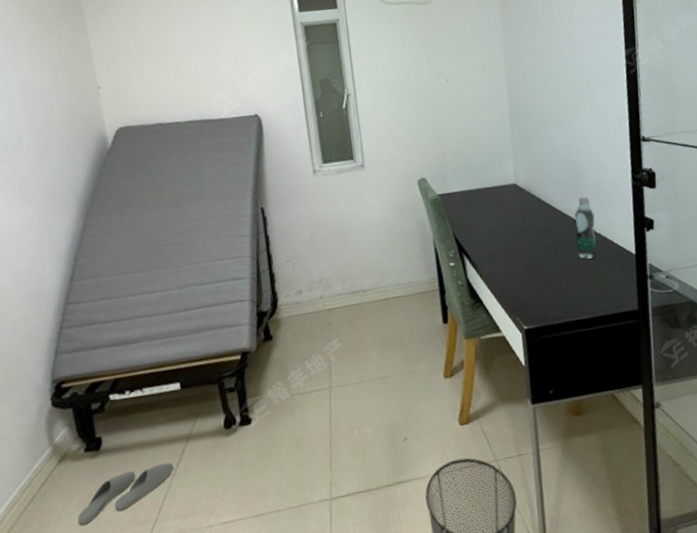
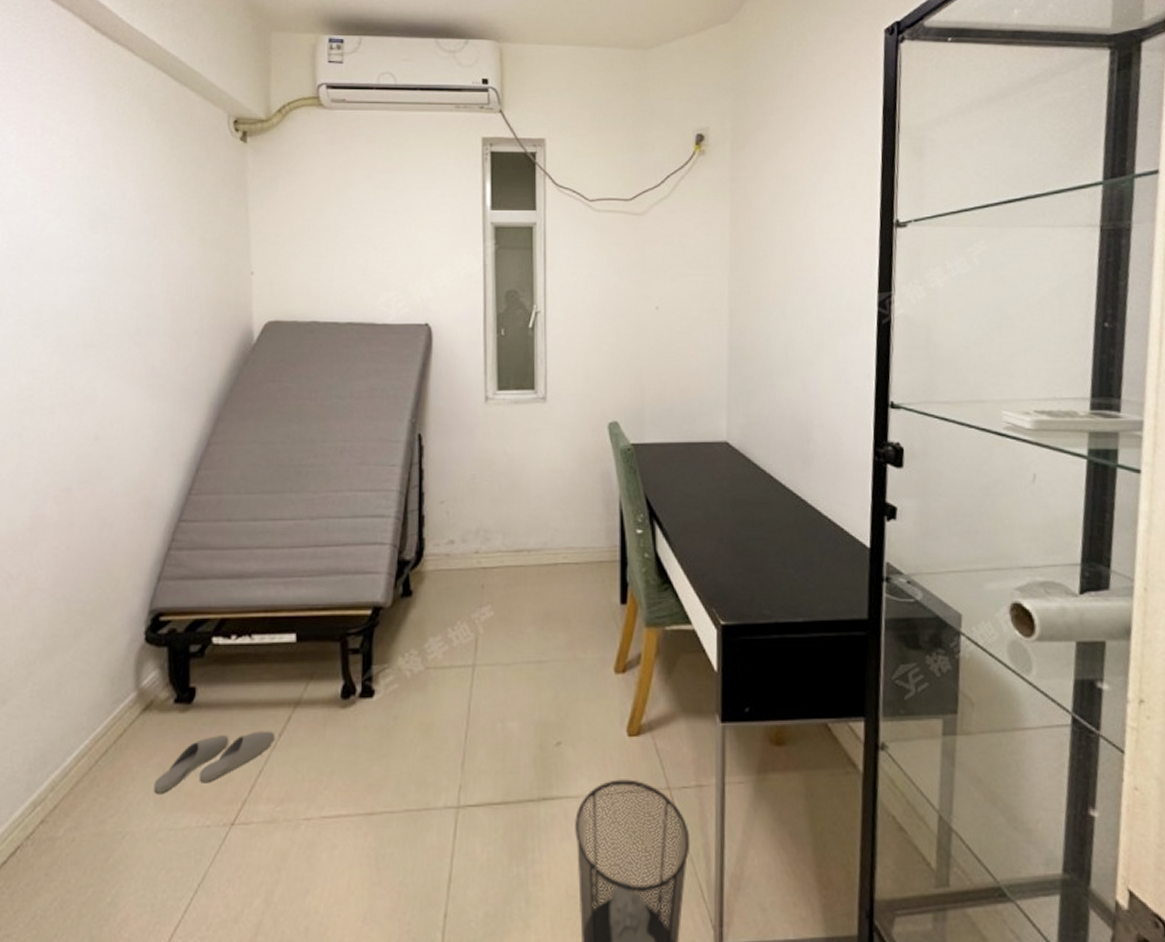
bottle: present [575,195,597,260] -> none [795,467,823,548]

